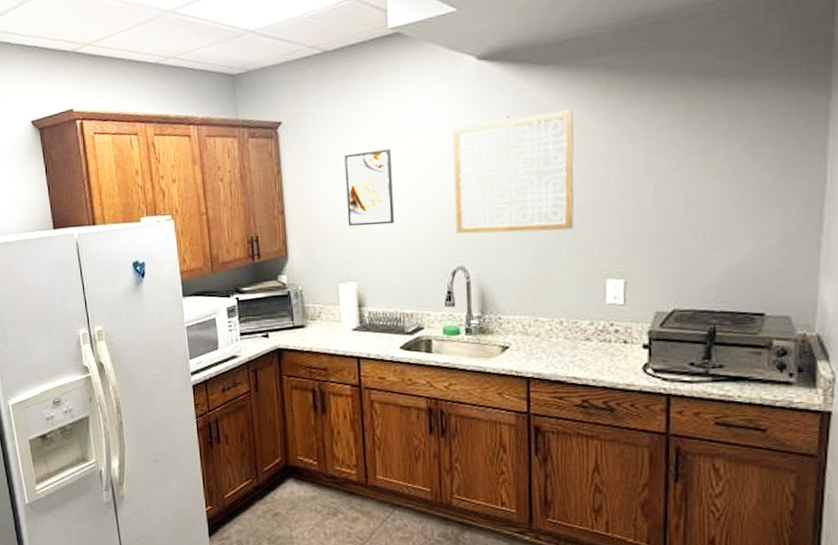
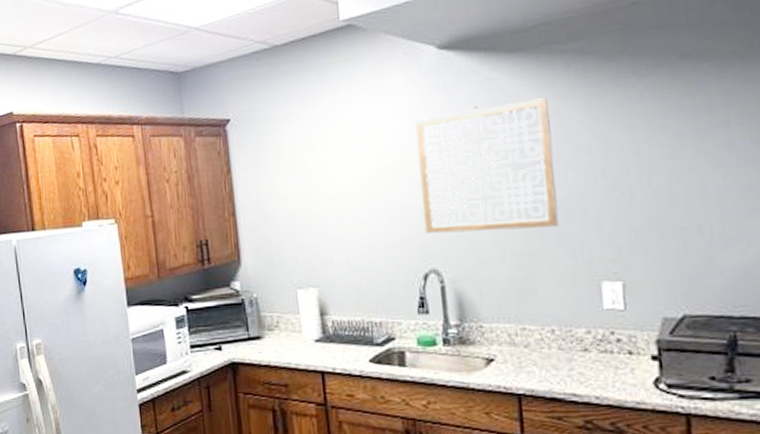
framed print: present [344,149,394,227] -> none [298,144,356,228]

